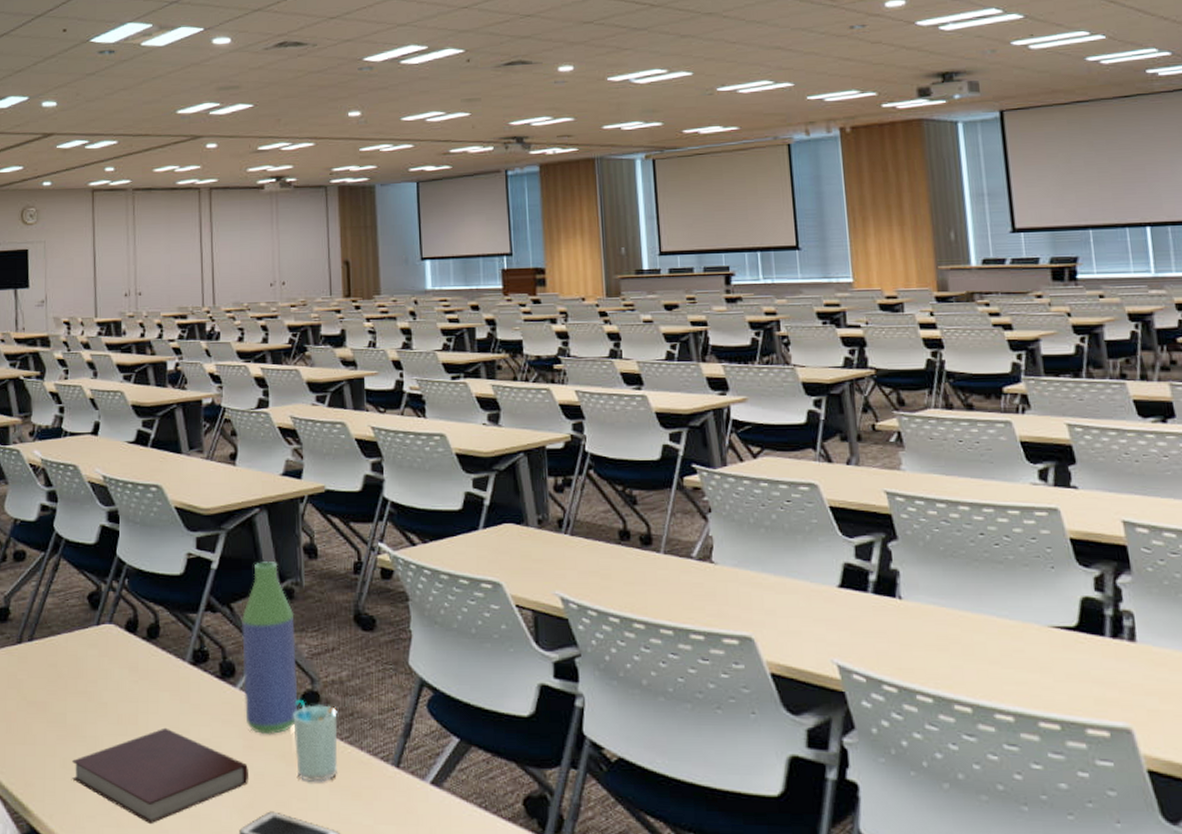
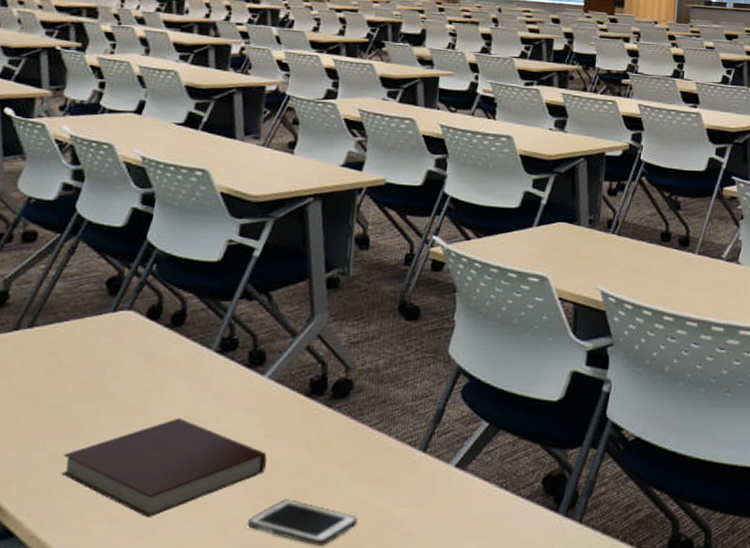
bottle: present [241,562,298,735] -> none [270,251,337,423]
cup: present [293,700,338,782] -> none [318,388,370,468]

